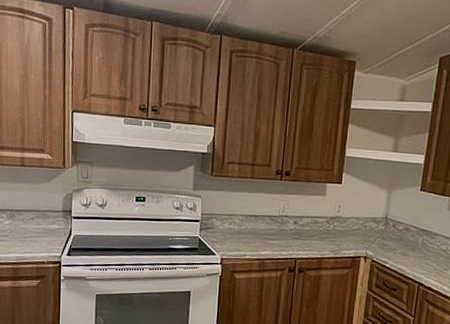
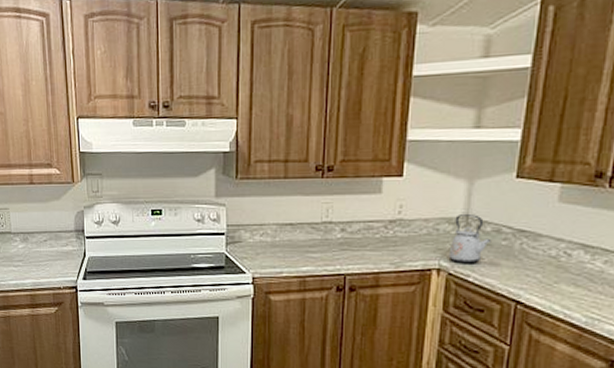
kettle: none [373,215,403,254] -> present [448,213,492,264]

